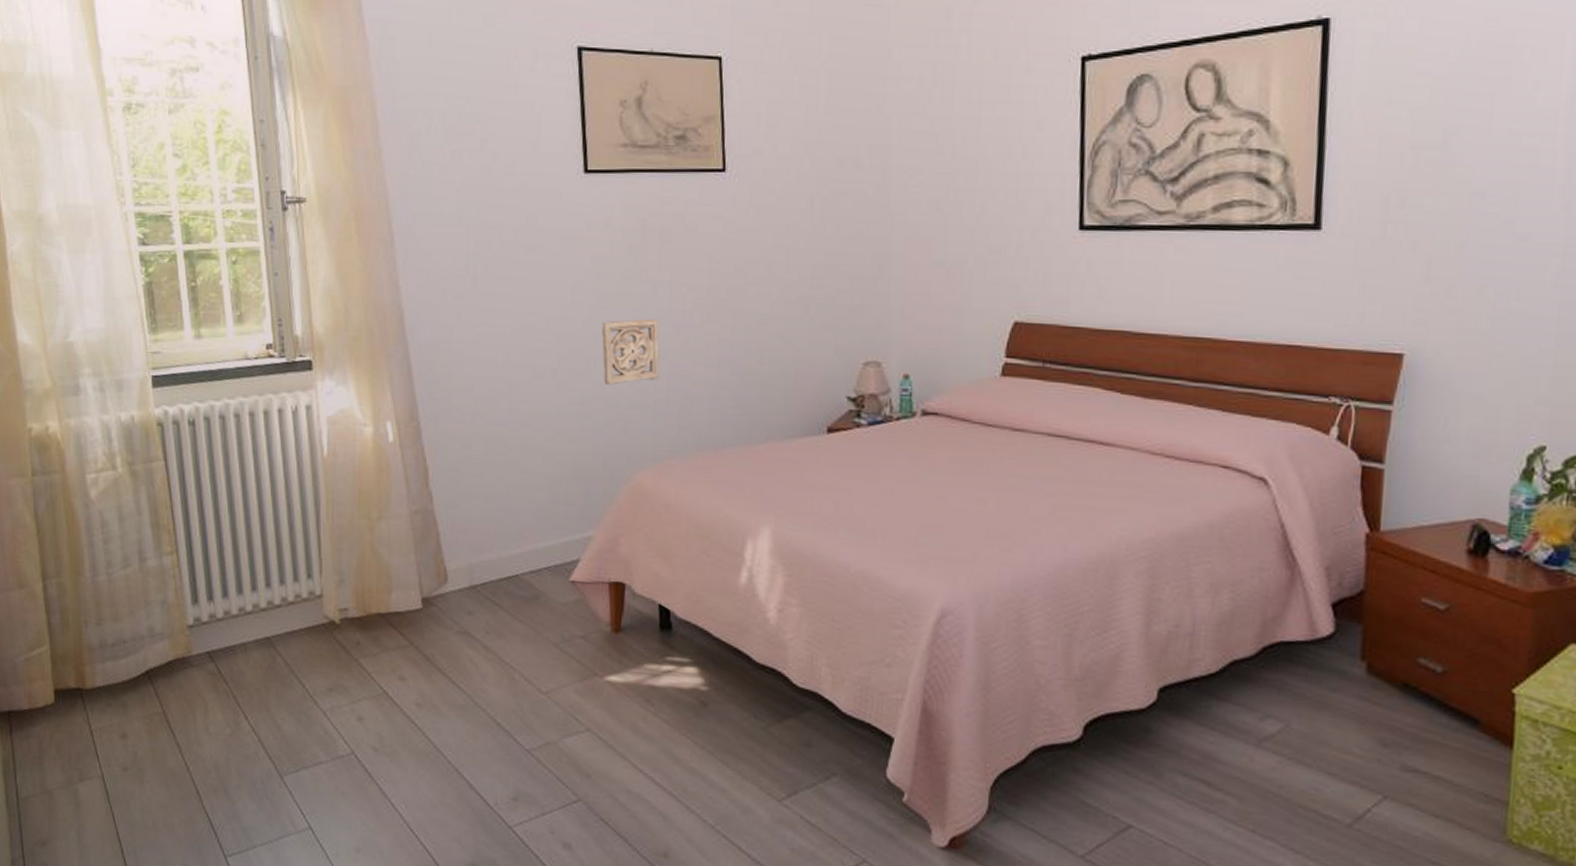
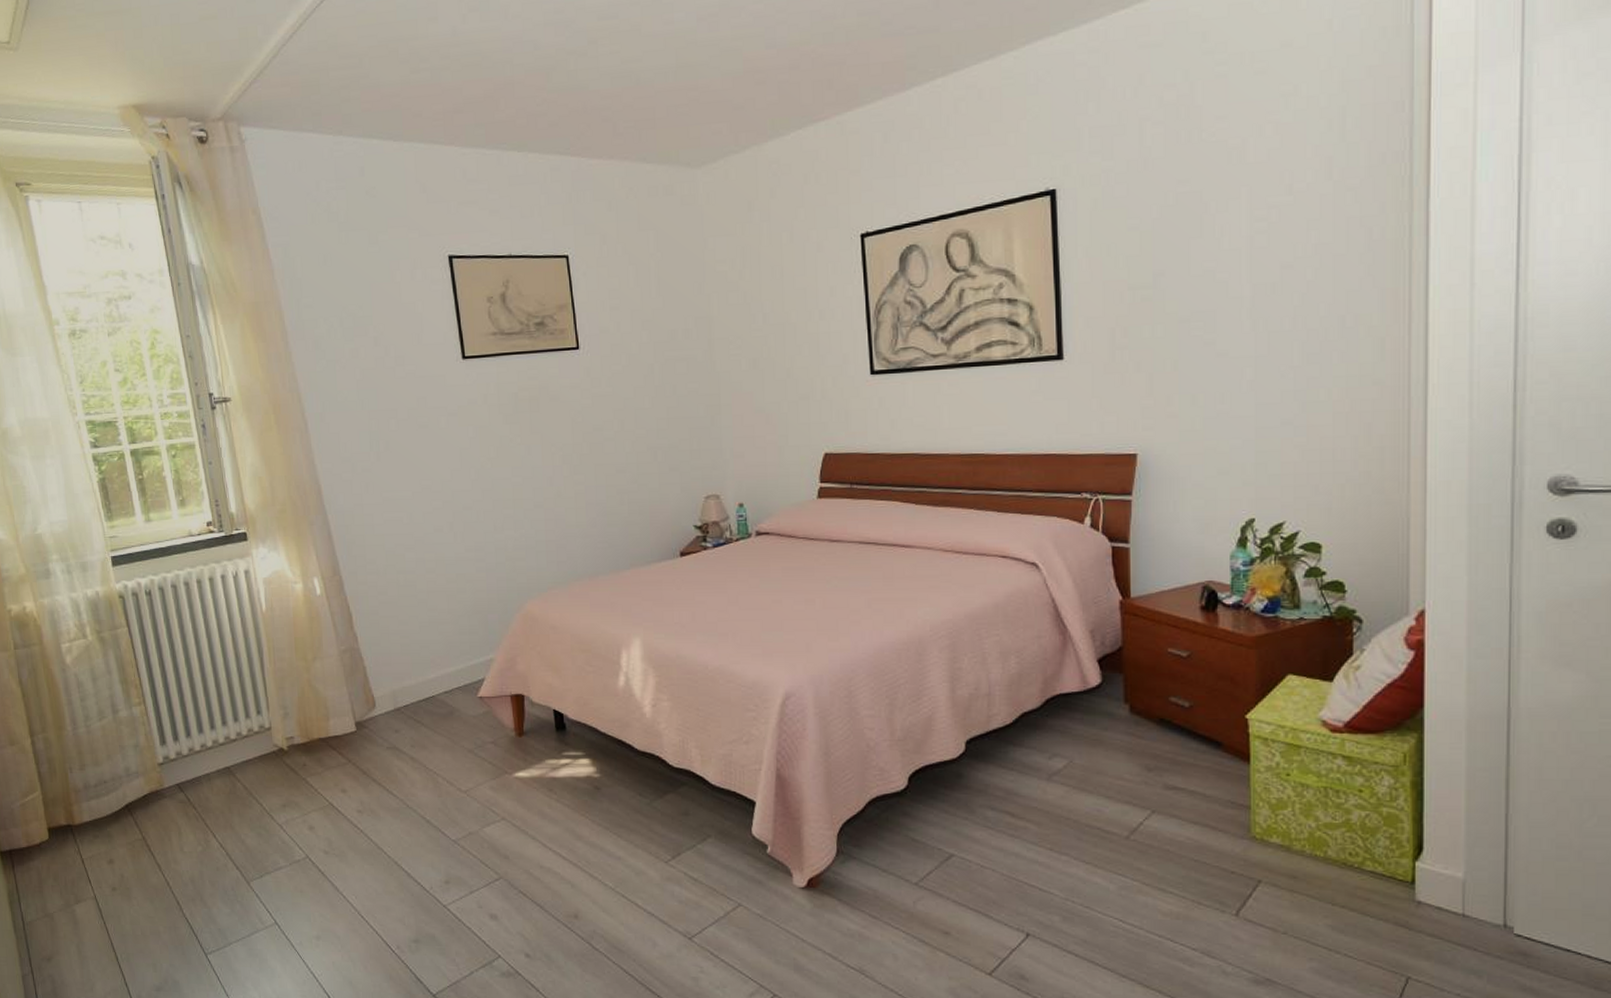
wall ornament: present [601,318,660,385] -> none [486,474,538,532]

